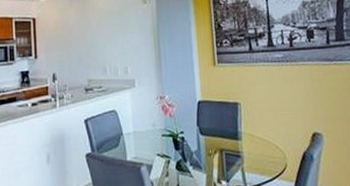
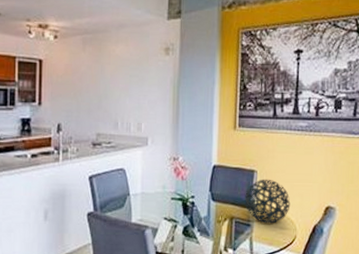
decorative orb: none [231,110,277,154] -> present [245,179,291,224]

